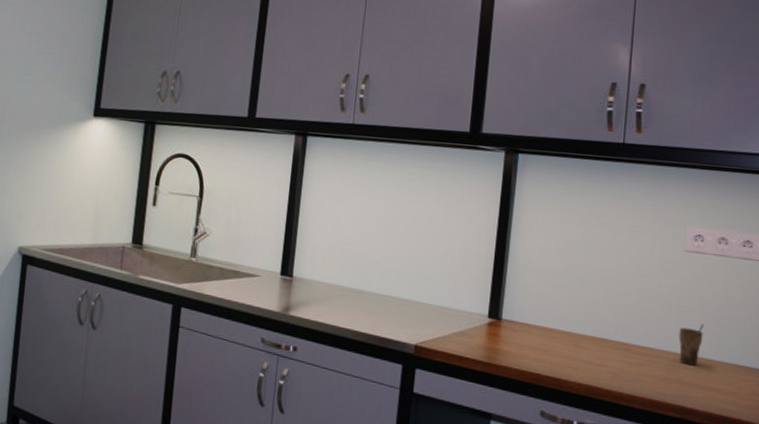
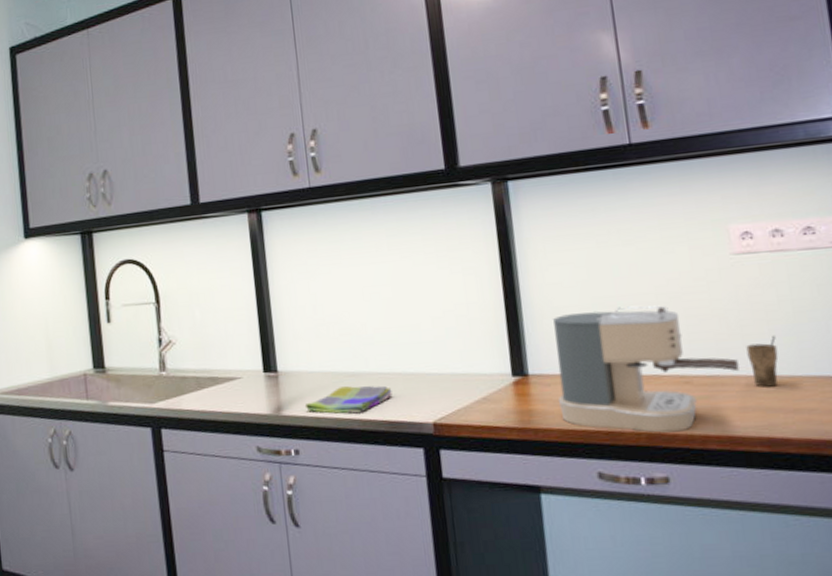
dish towel: none [309,300,386,326] -> present [304,385,392,414]
coffee maker: none [521,274,671,389] -> present [553,305,739,433]

